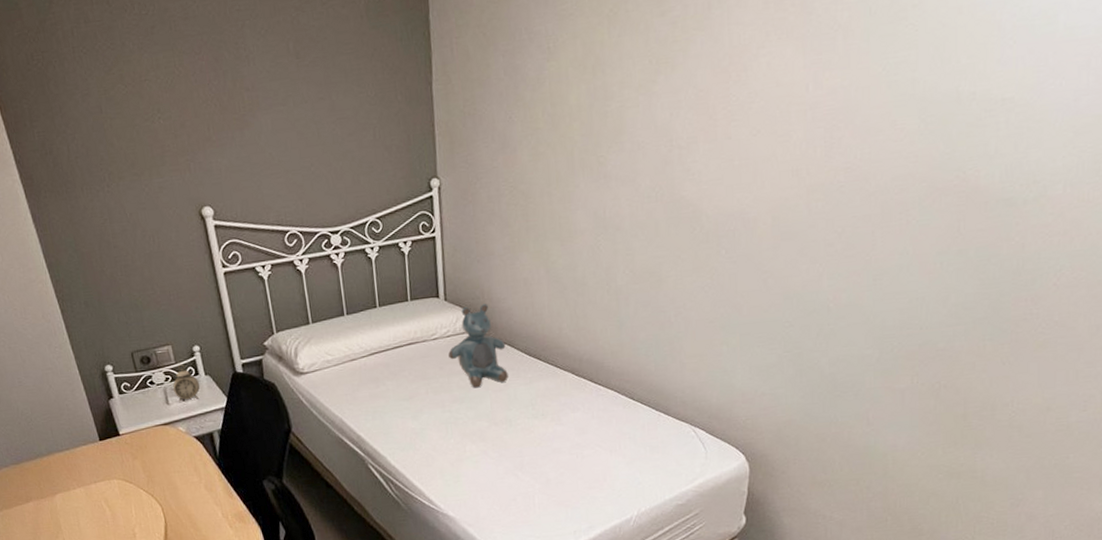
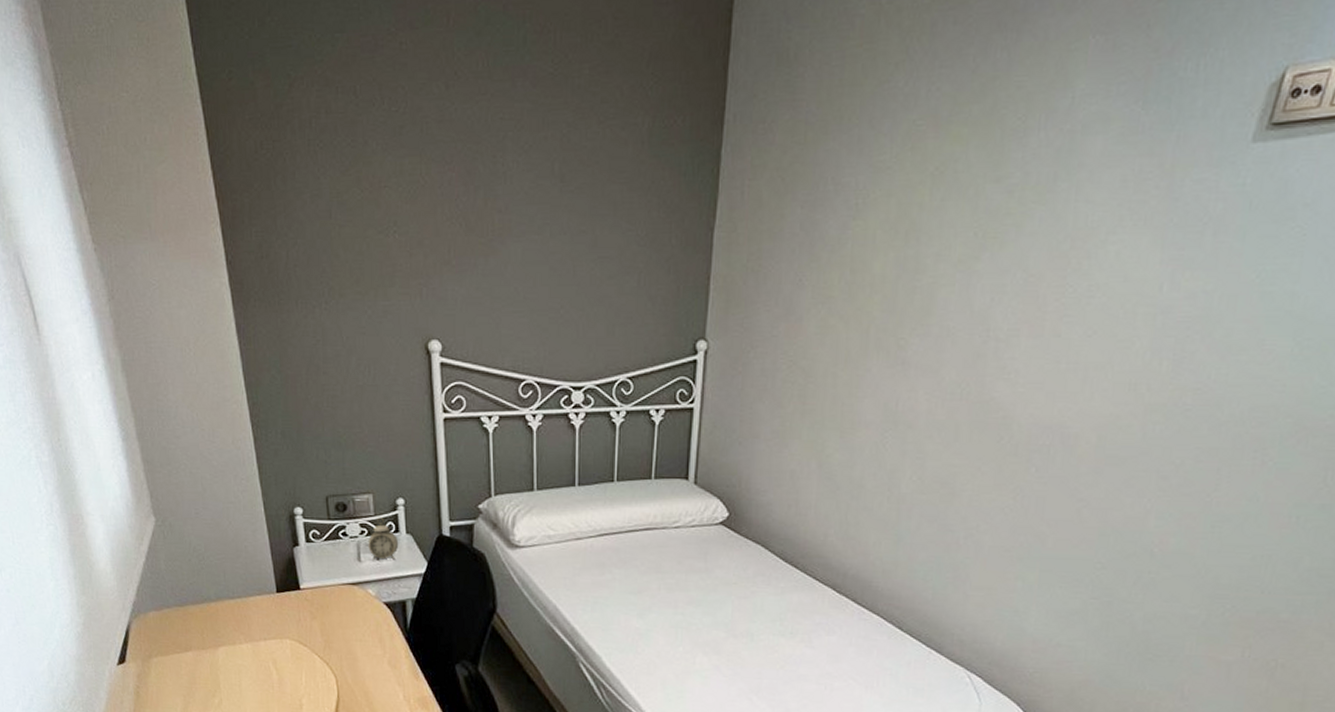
stuffed animal: present [448,304,508,388] -> none [690,494,759,591]

